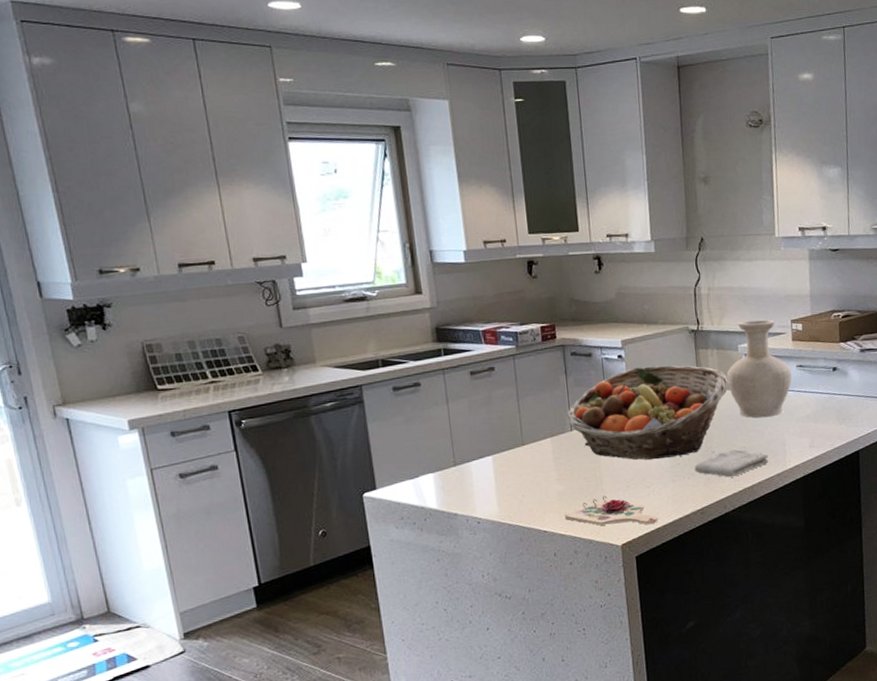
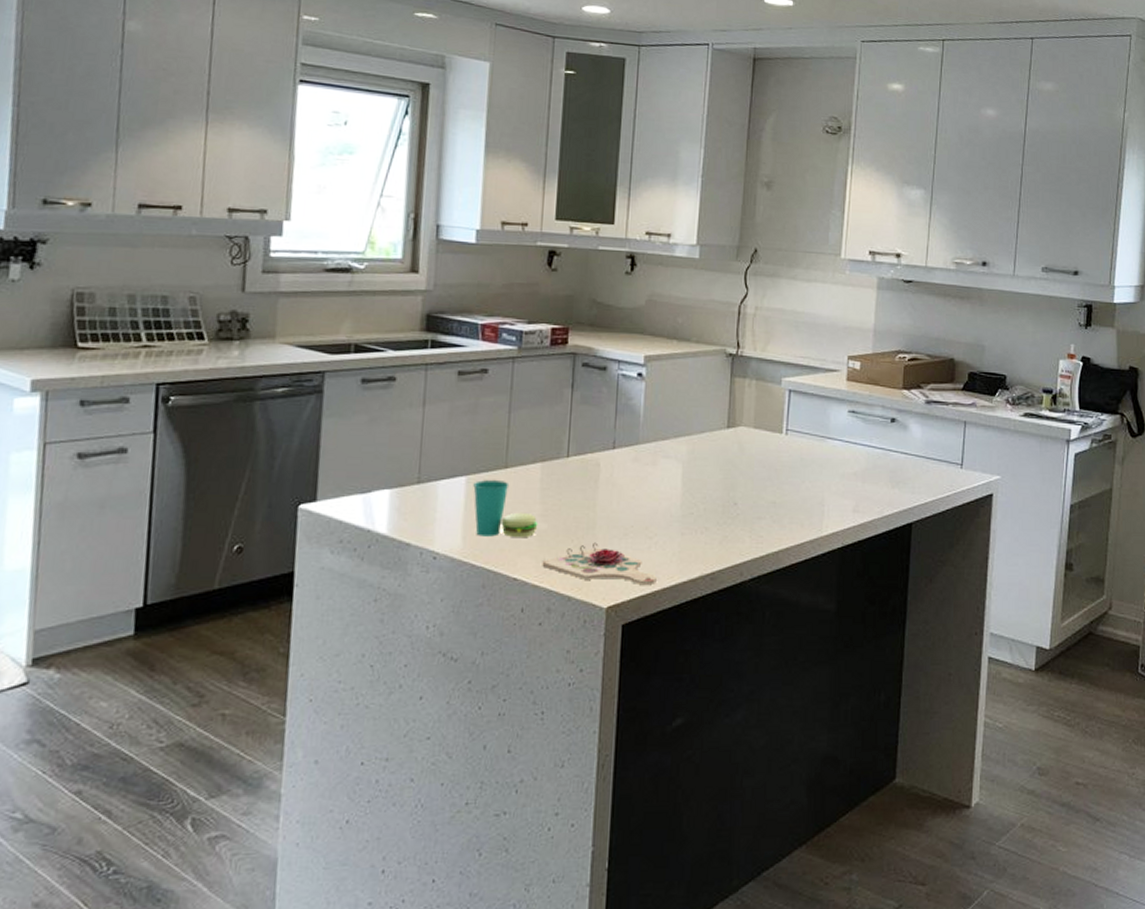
cup: none [499,456,557,502] -> present [473,480,538,537]
fruit basket: present [567,365,728,460] -> none [565,390,765,505]
washcloth: present [694,450,769,478] -> none [710,505,801,538]
vase: present [726,319,792,418] -> none [763,350,842,469]

